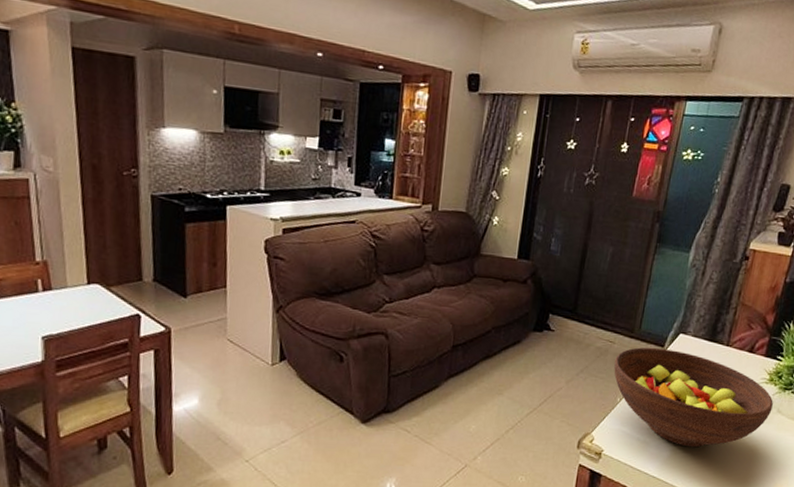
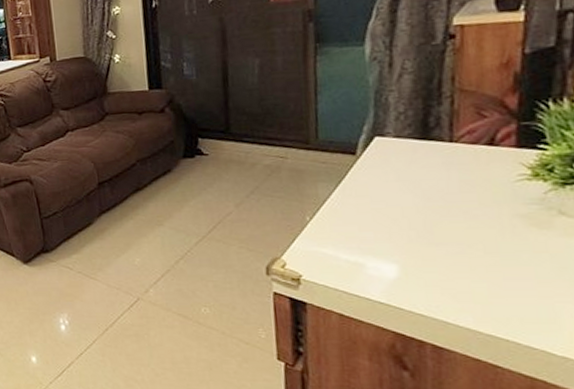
fruit bowl: present [614,347,773,448] -> none [292,156,549,266]

